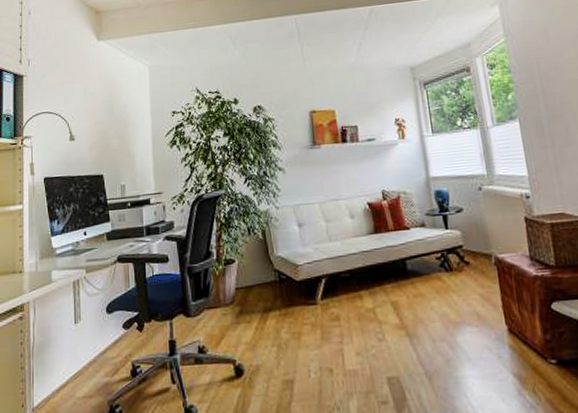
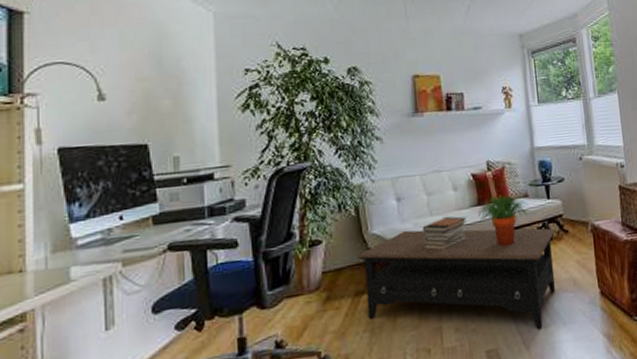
coffee table: none [264,254,459,361] -> present [356,228,556,329]
book stack: none [322,242,365,275] -> present [422,216,468,250]
potted plant: none [375,223,426,274] -> present [478,194,529,246]

